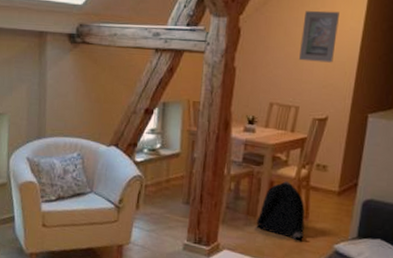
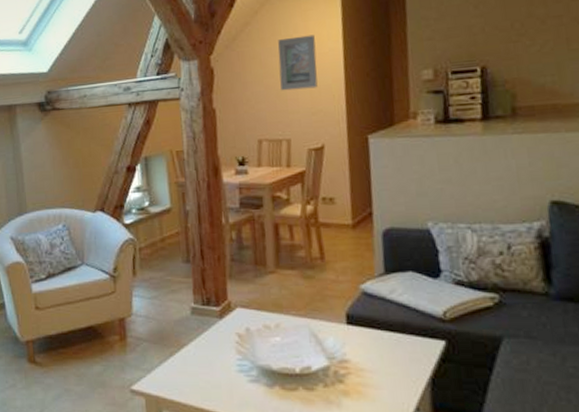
backpack: present [256,181,305,240] -> none [267,221,324,286]

